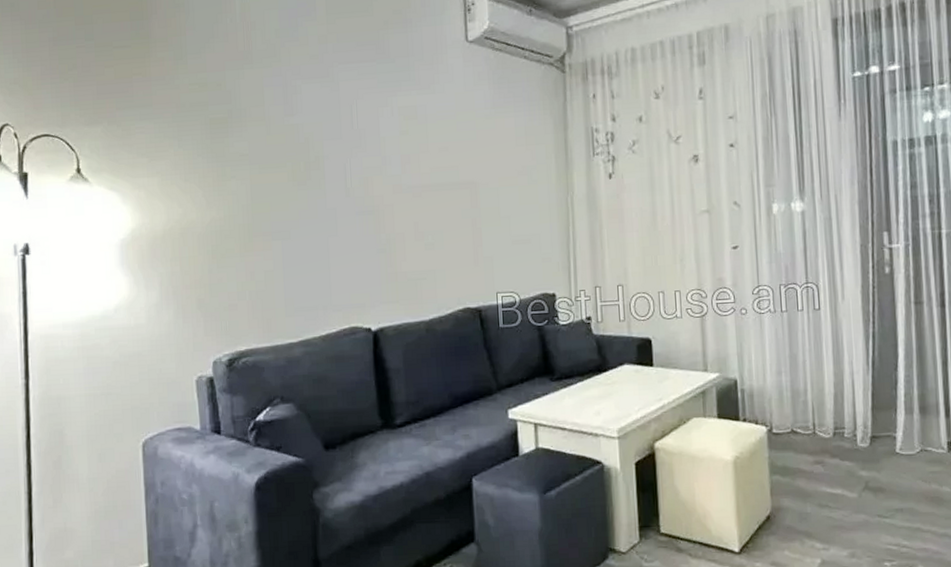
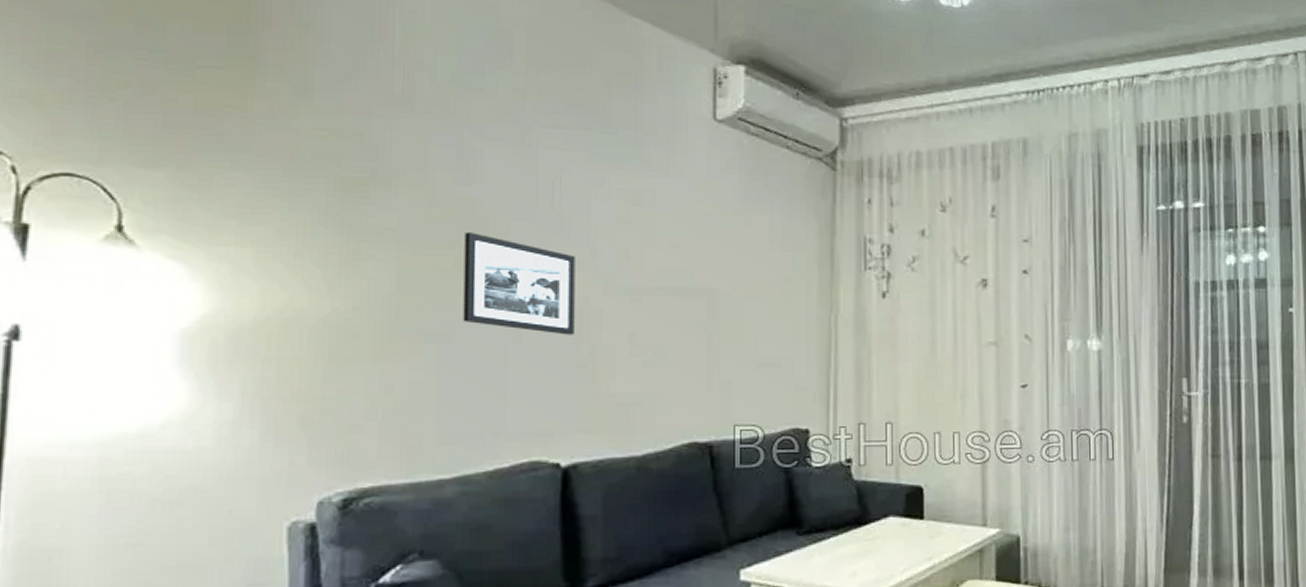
picture frame: none [293,152,374,228] -> present [463,232,575,335]

